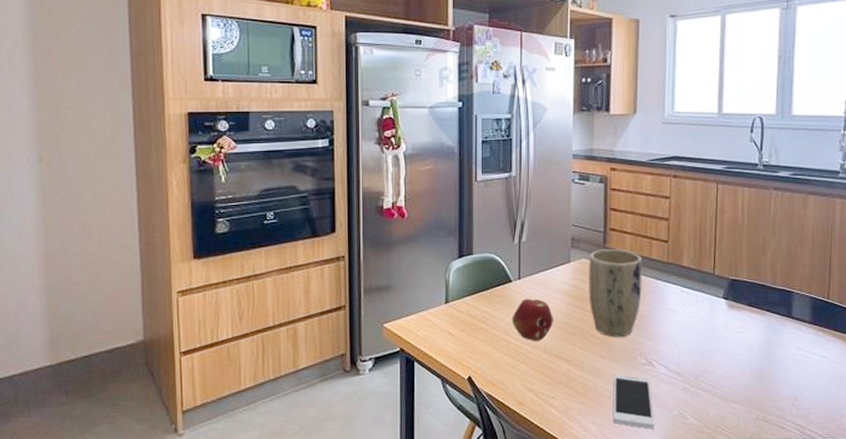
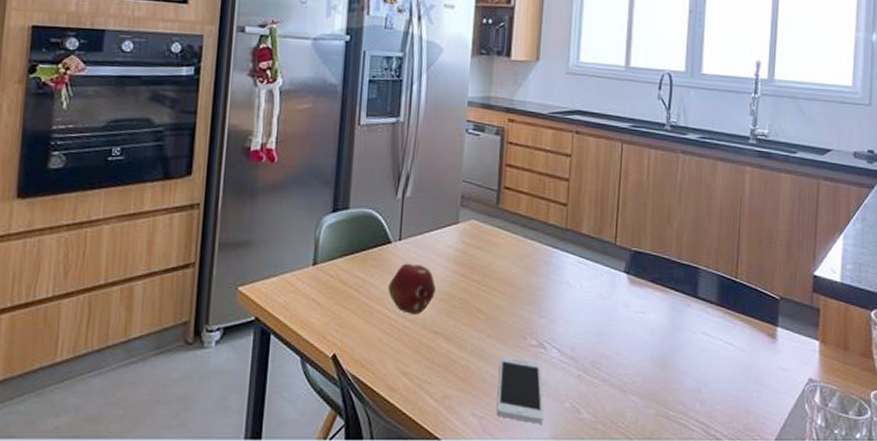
plant pot: present [589,249,642,338] -> none [477,210,538,314]

